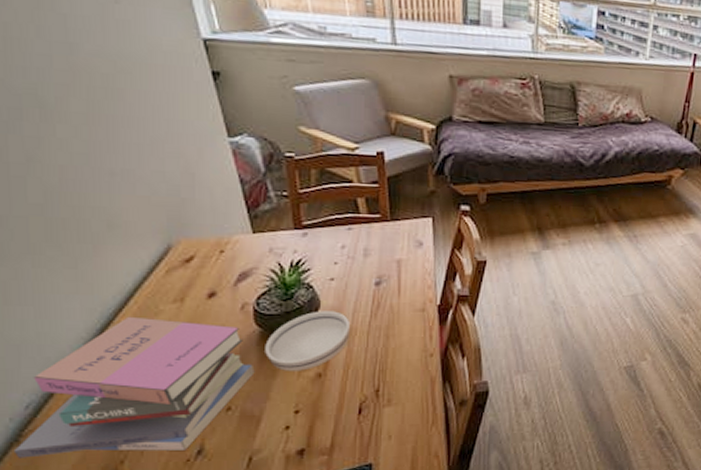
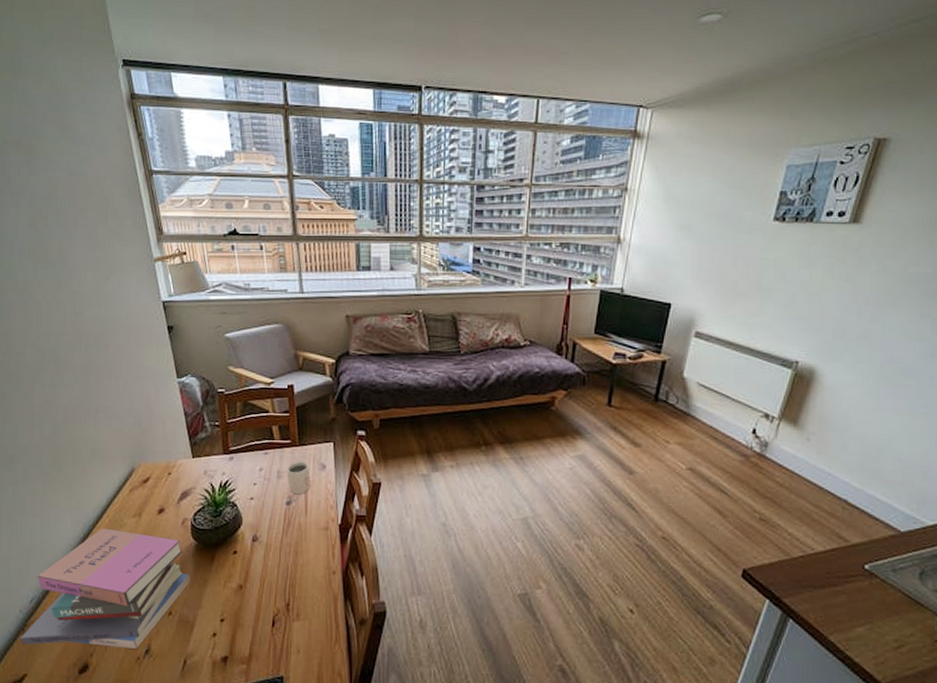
bowl: present [265,311,351,371] -> none [199,527,267,582]
mug: none [375,238,404,275] -> present [287,461,310,495]

